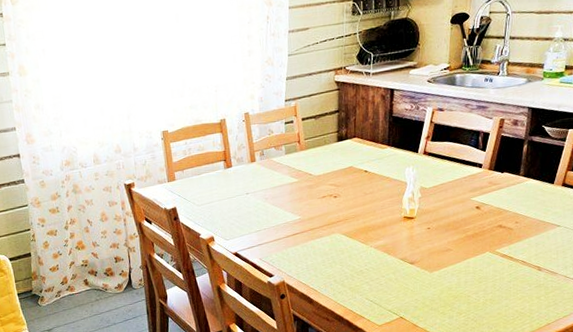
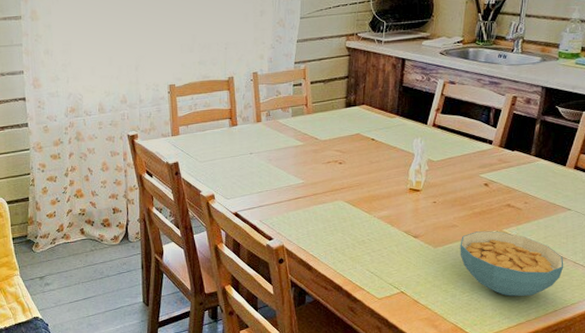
cereal bowl: none [455,252,555,314] -> present [460,231,564,296]

